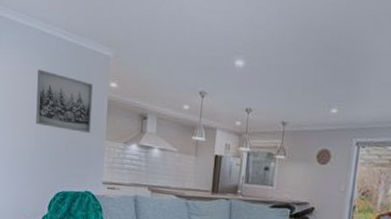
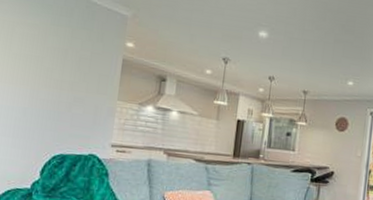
wall art: present [36,69,94,133] -> none [33,22,107,92]

